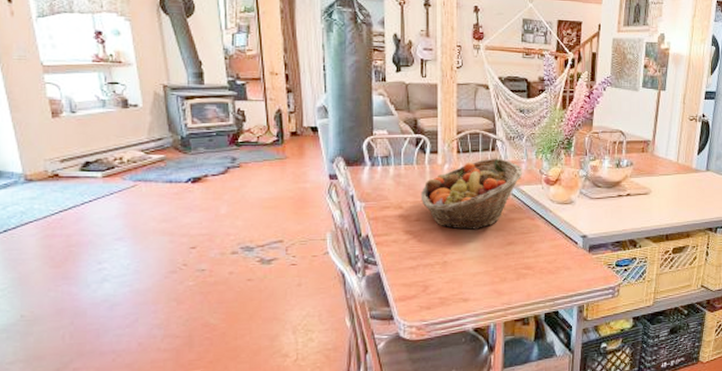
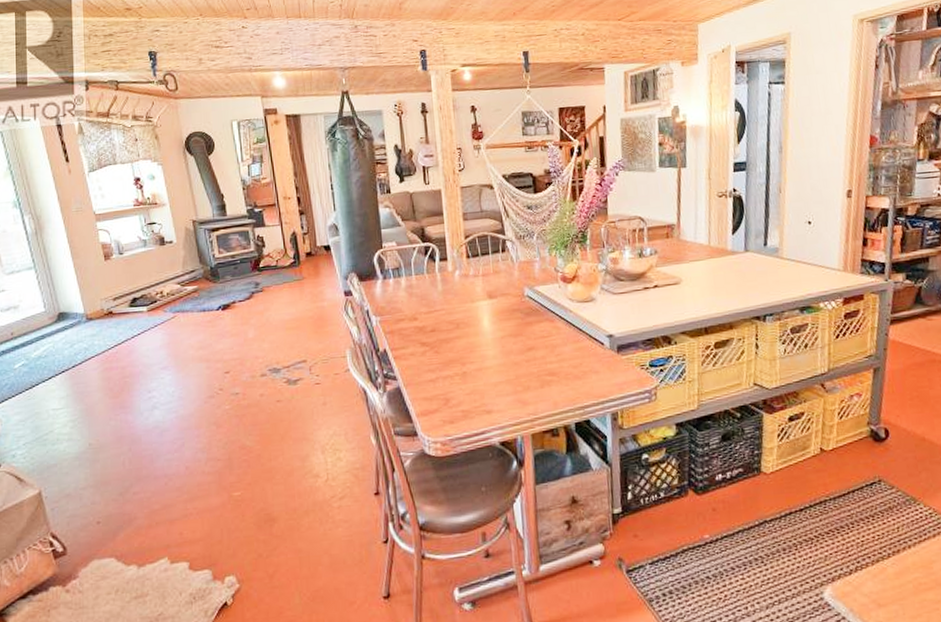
fruit basket: present [420,158,523,231] -> none [433,259,537,338]

